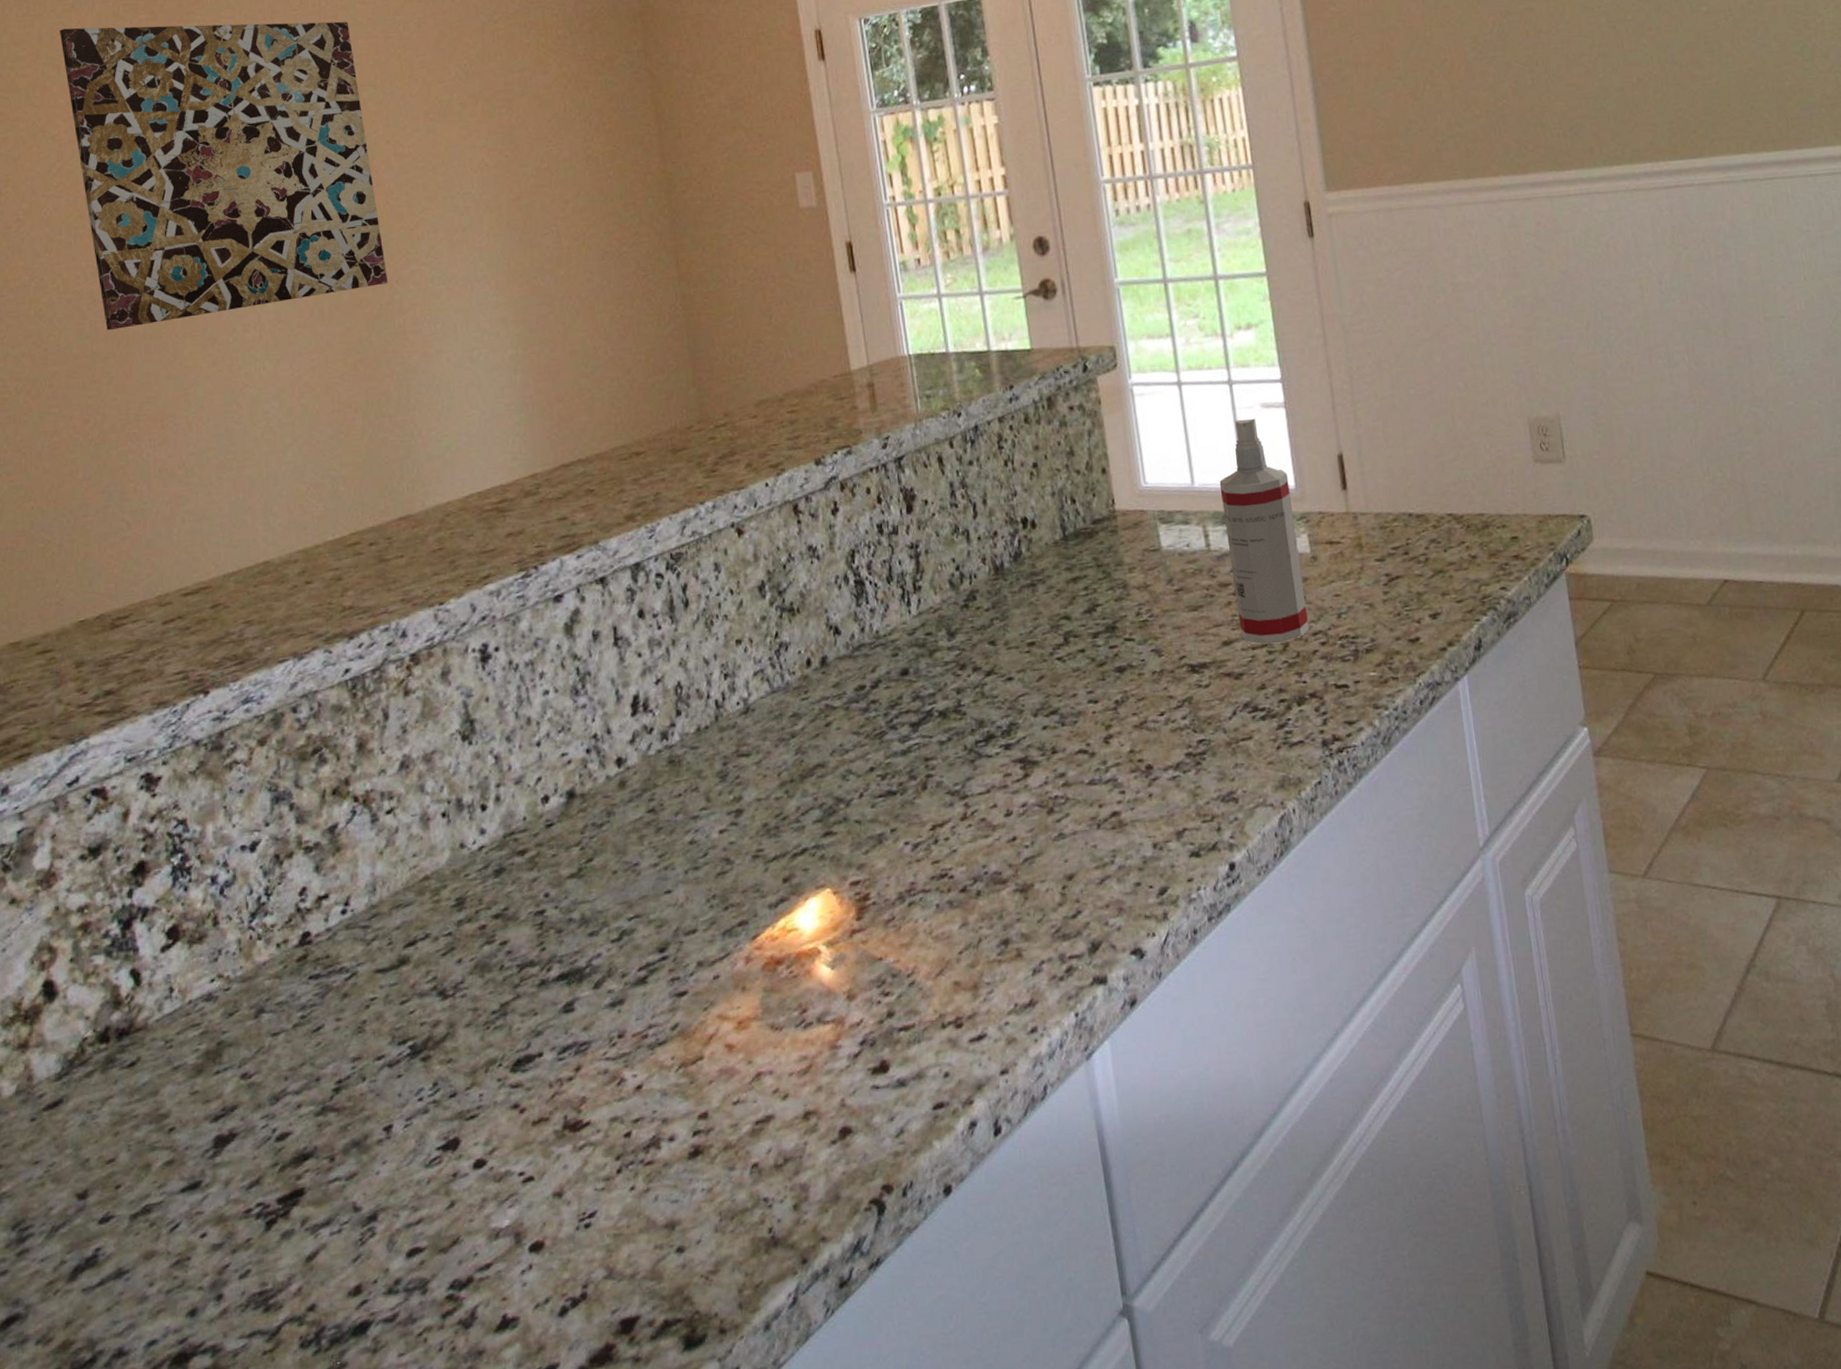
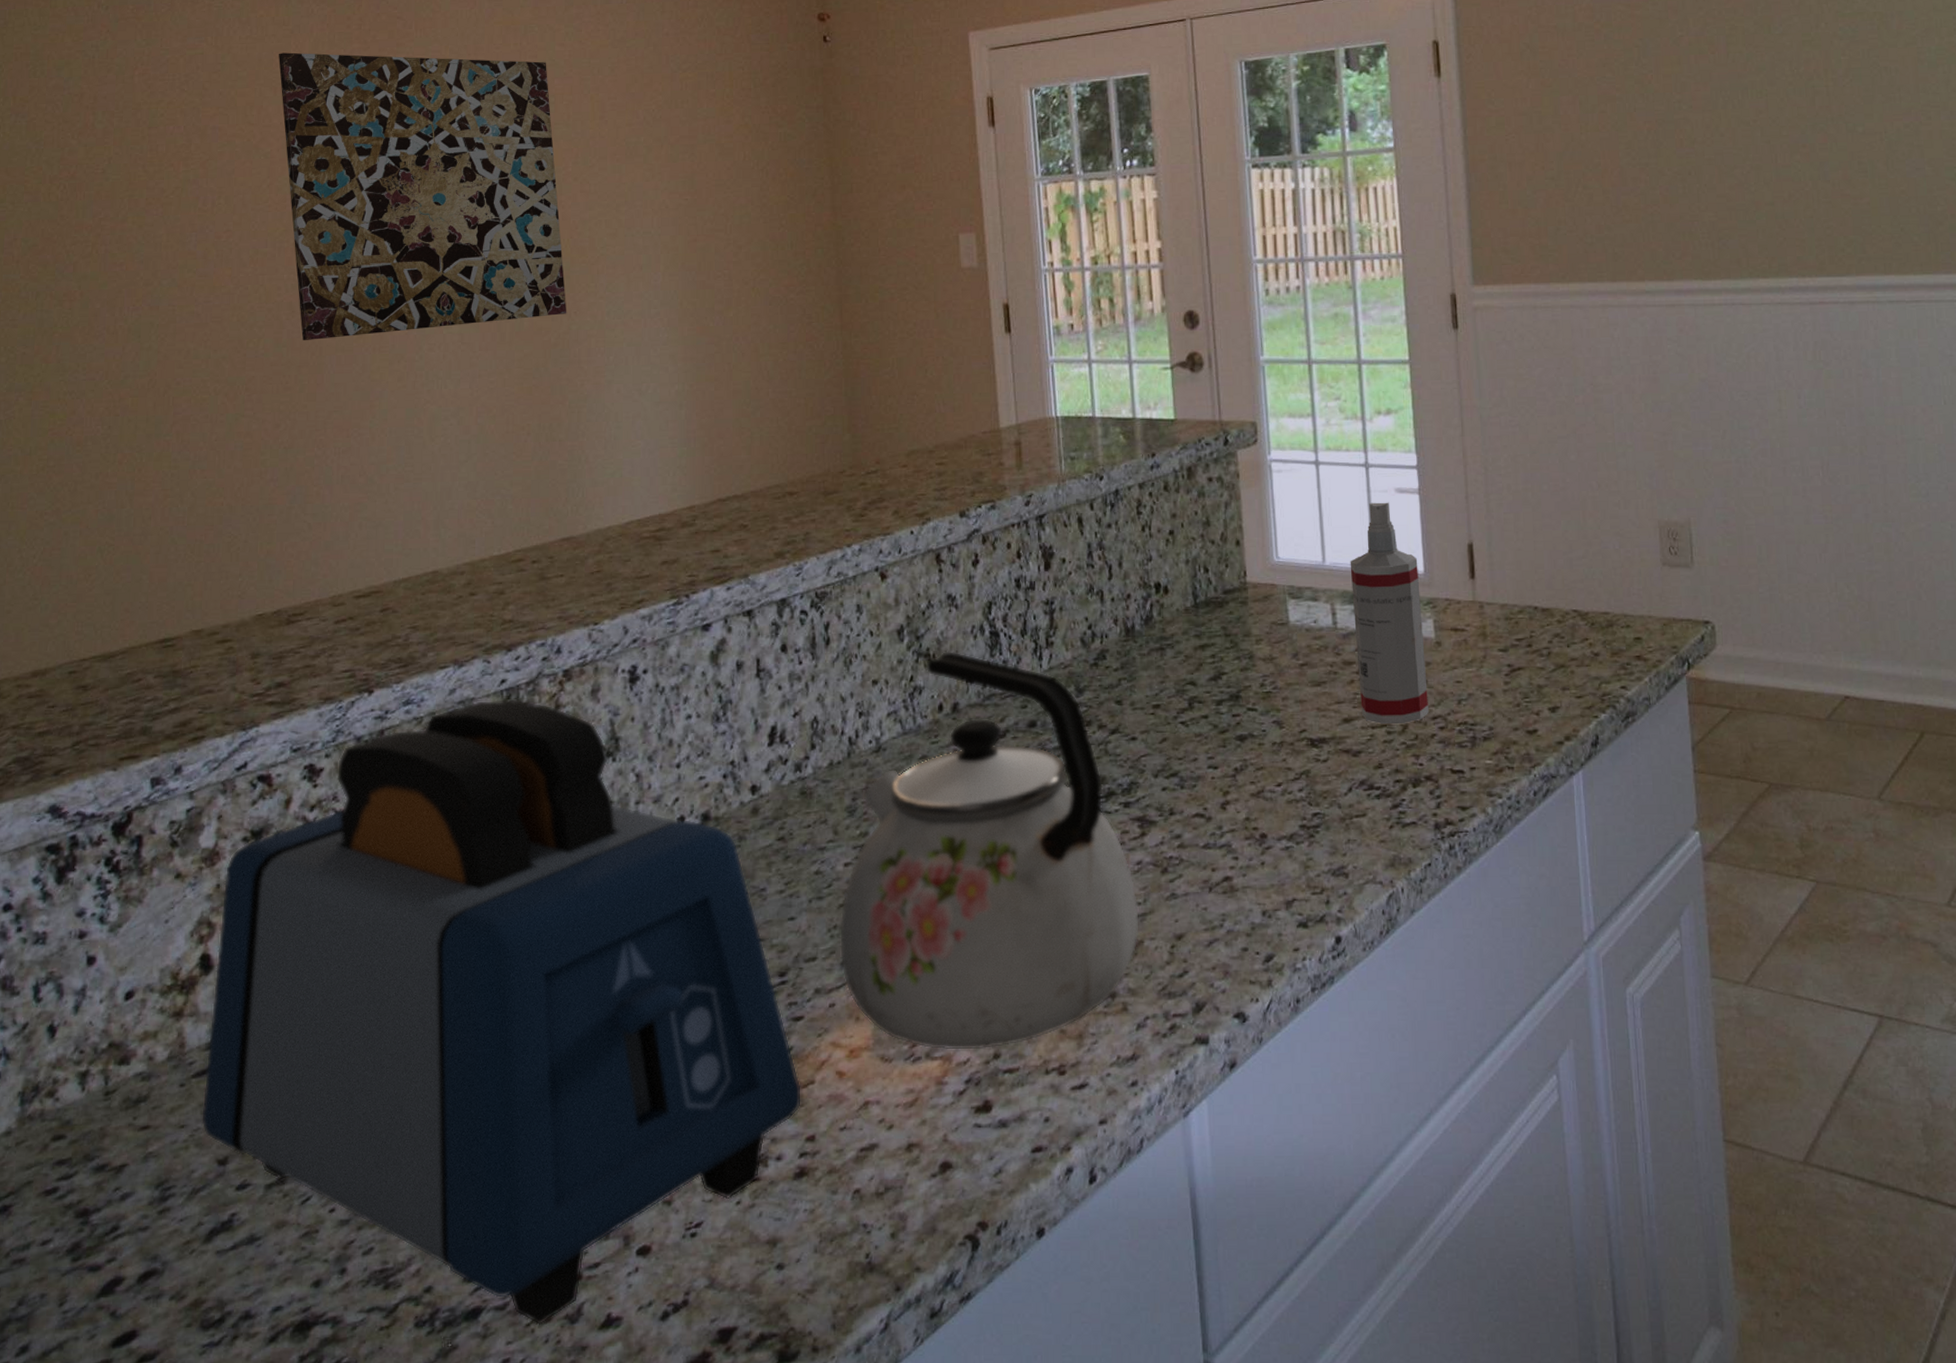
toaster: none [55,688,692,1333] -> present [200,699,802,1325]
kettle: none [718,603,1030,1014] -> present [839,650,1140,1051]

